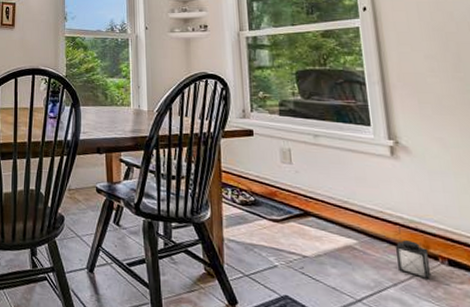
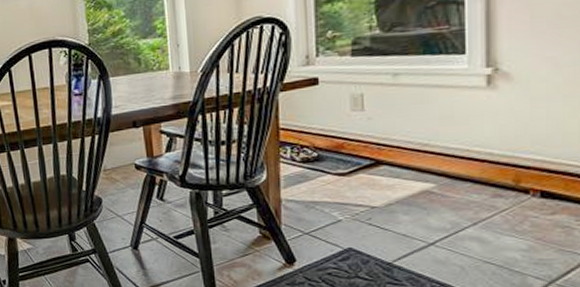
lantern: present [395,222,432,279] -> none [479,157,519,214]

